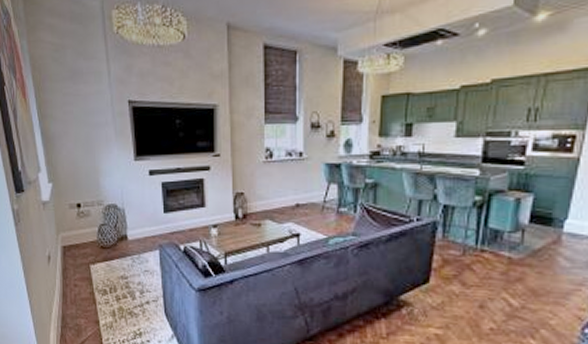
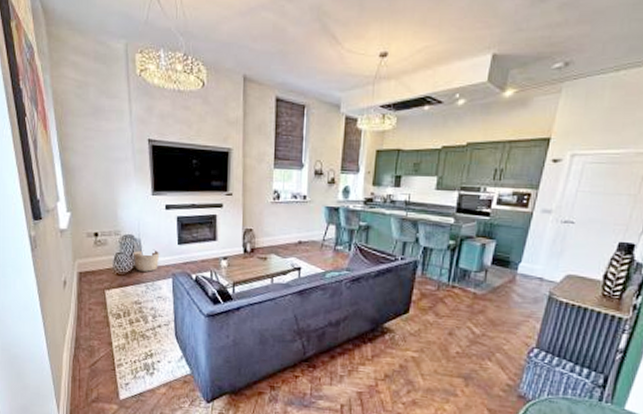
basket: none [117,219,145,244] -> present [132,249,160,272]

